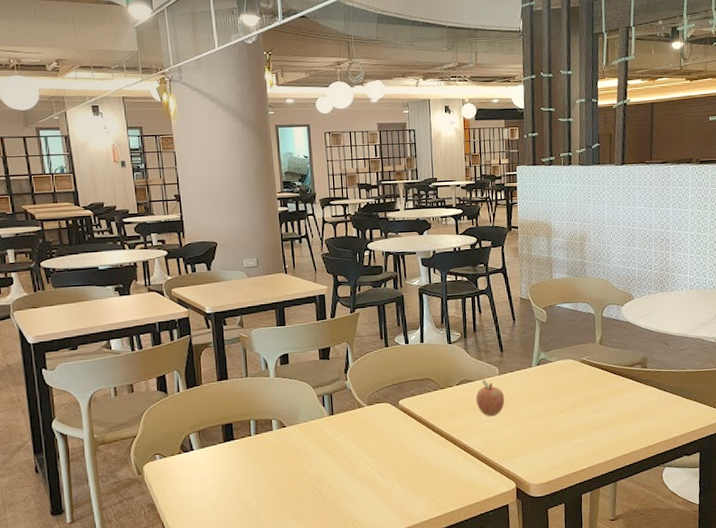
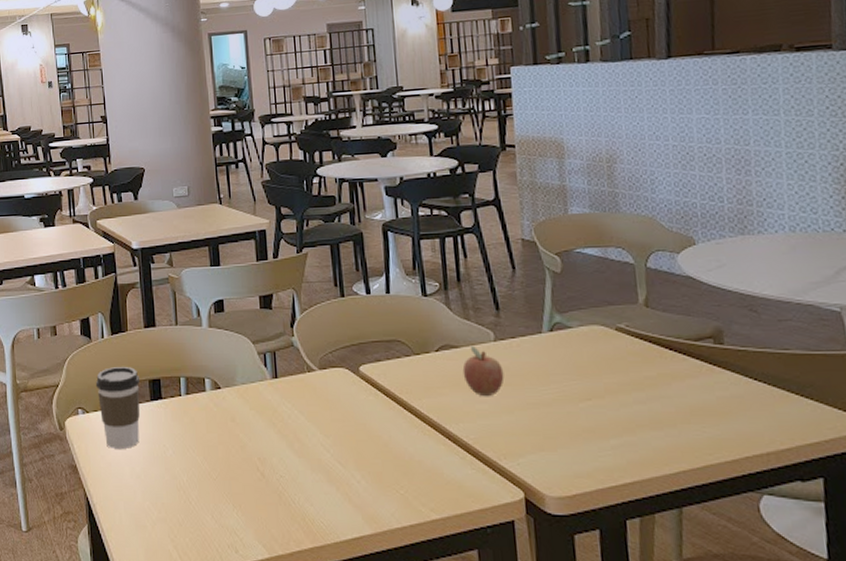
coffee cup: none [172,414,214,486] -> present [95,366,141,449]

